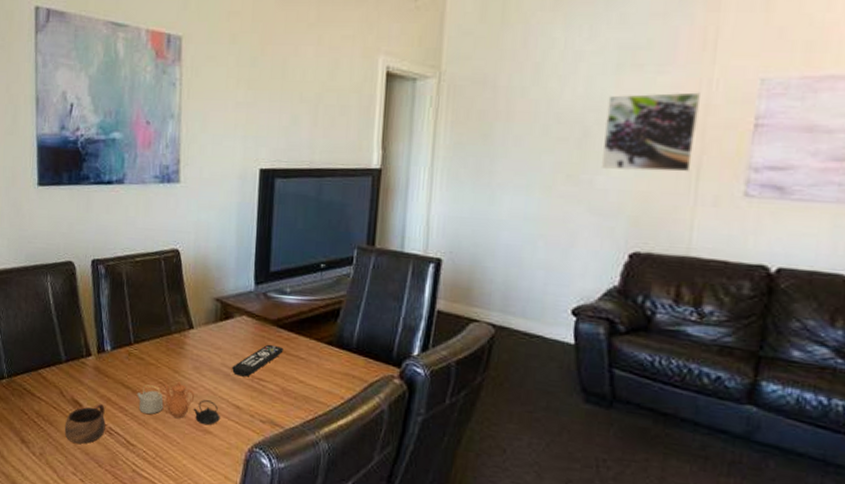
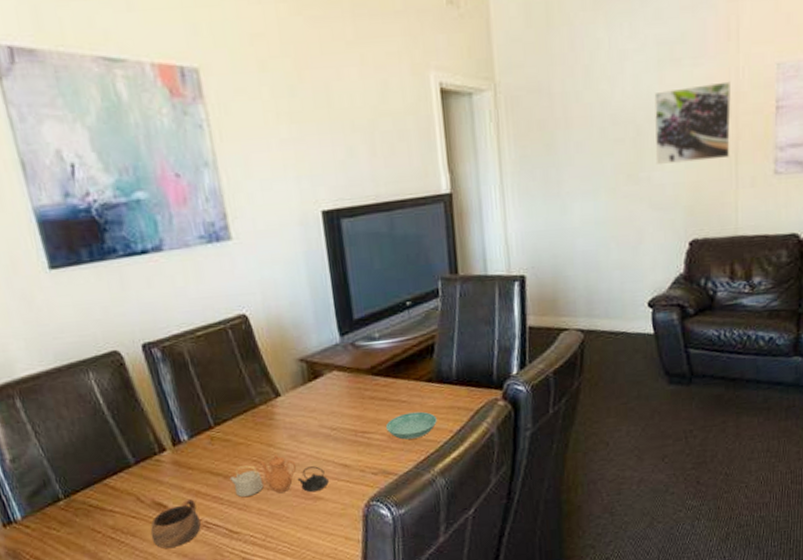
remote control: present [232,344,284,377] -> none [331,394,383,434]
saucer: none [280,370,331,397] -> present [385,411,437,440]

